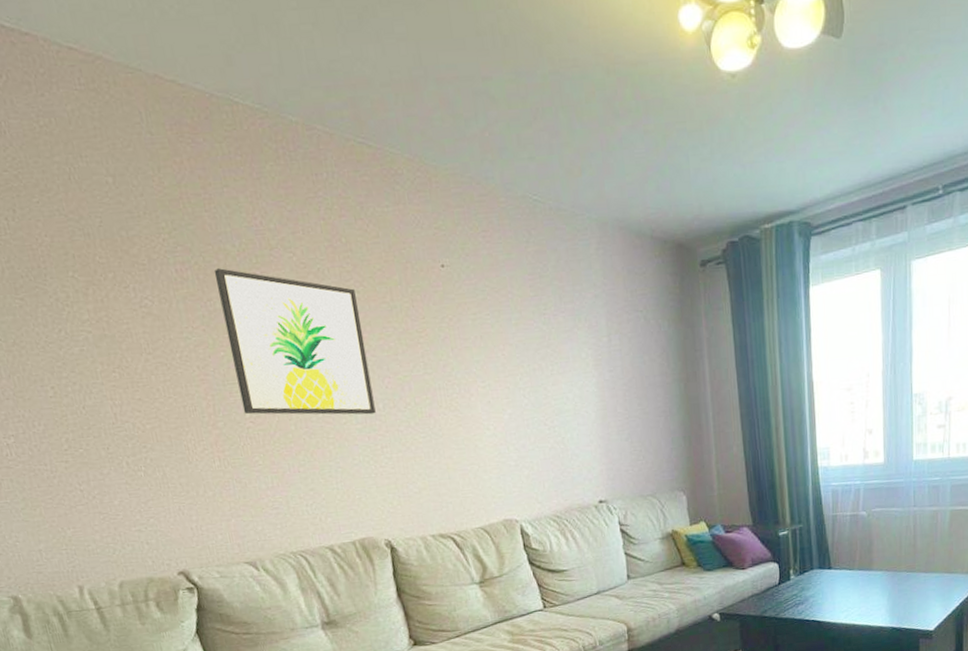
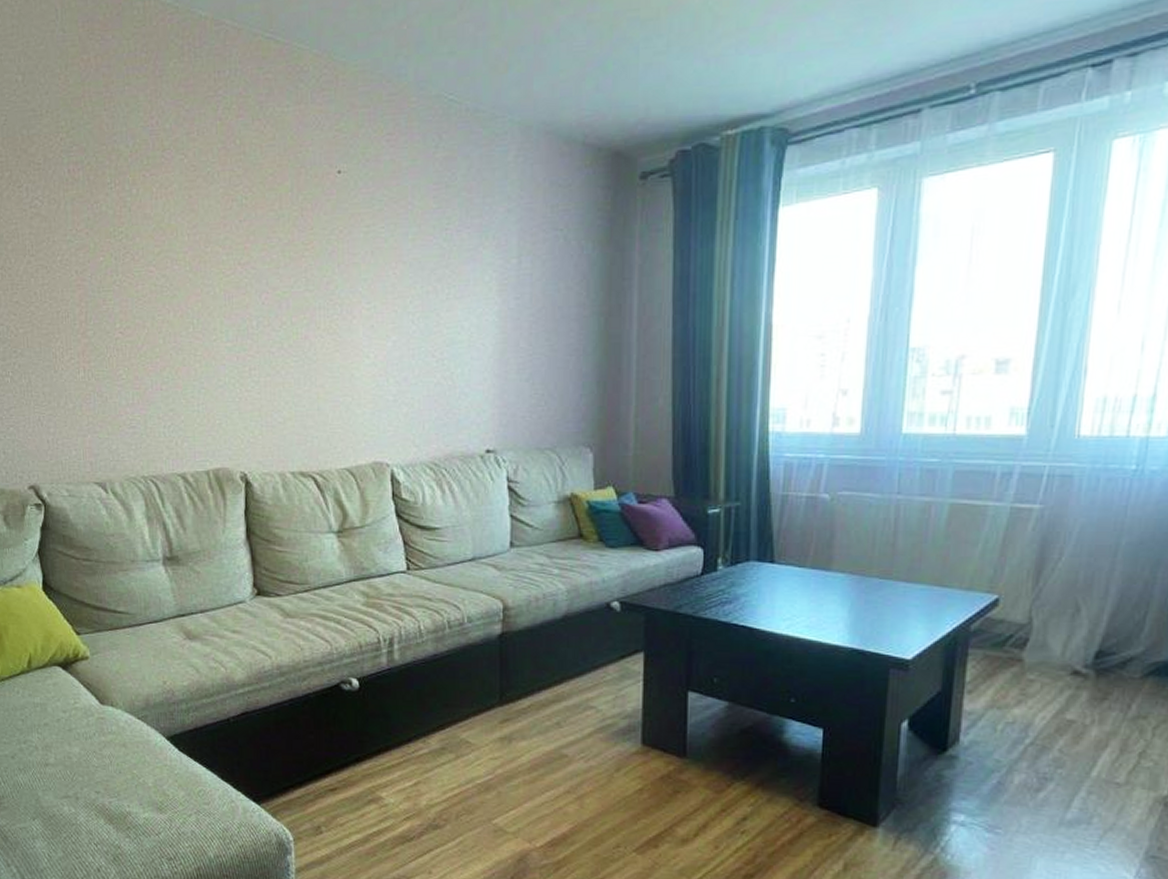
wall art: present [213,268,376,415] -> none [104,169,248,333]

